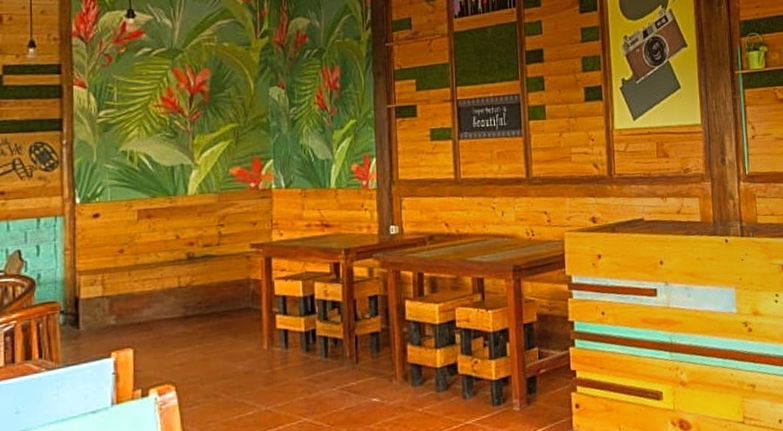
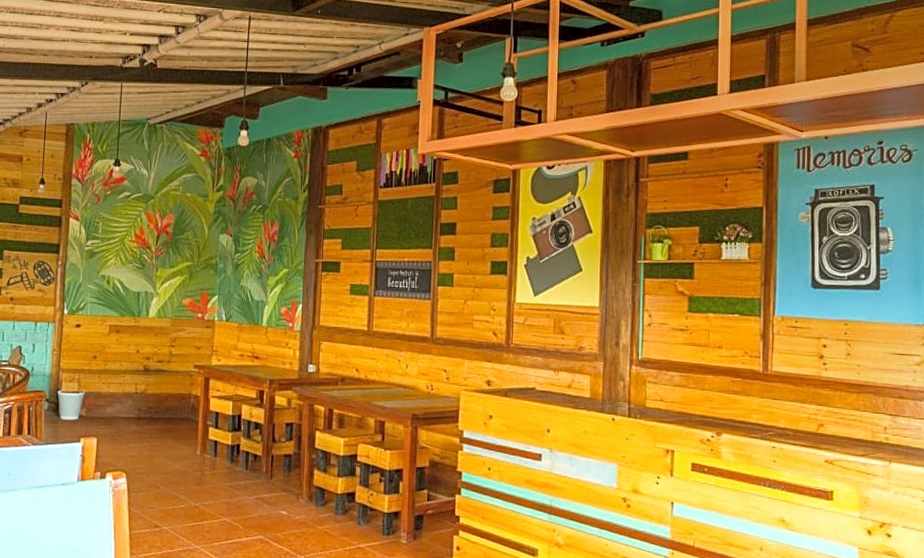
wastebasket: none [74,294,113,333] -> present [57,390,86,420]

